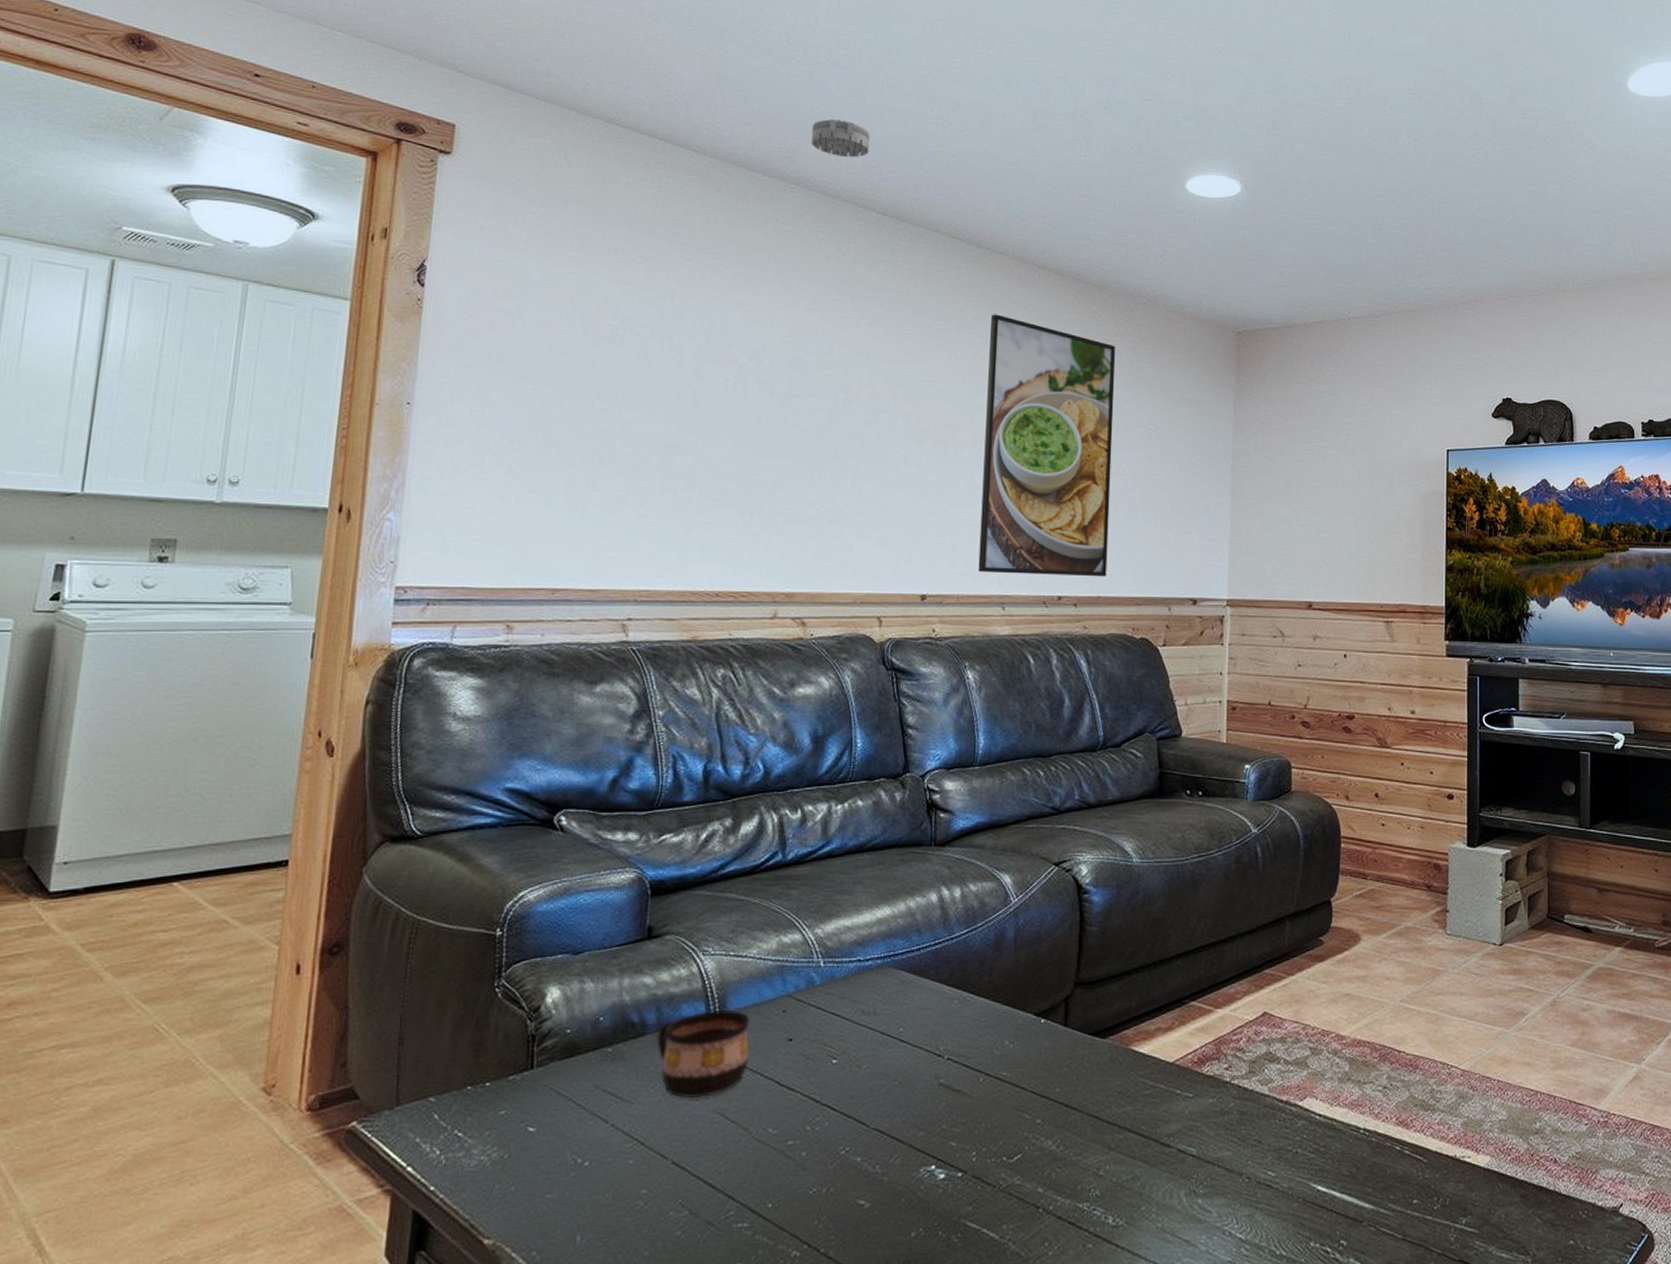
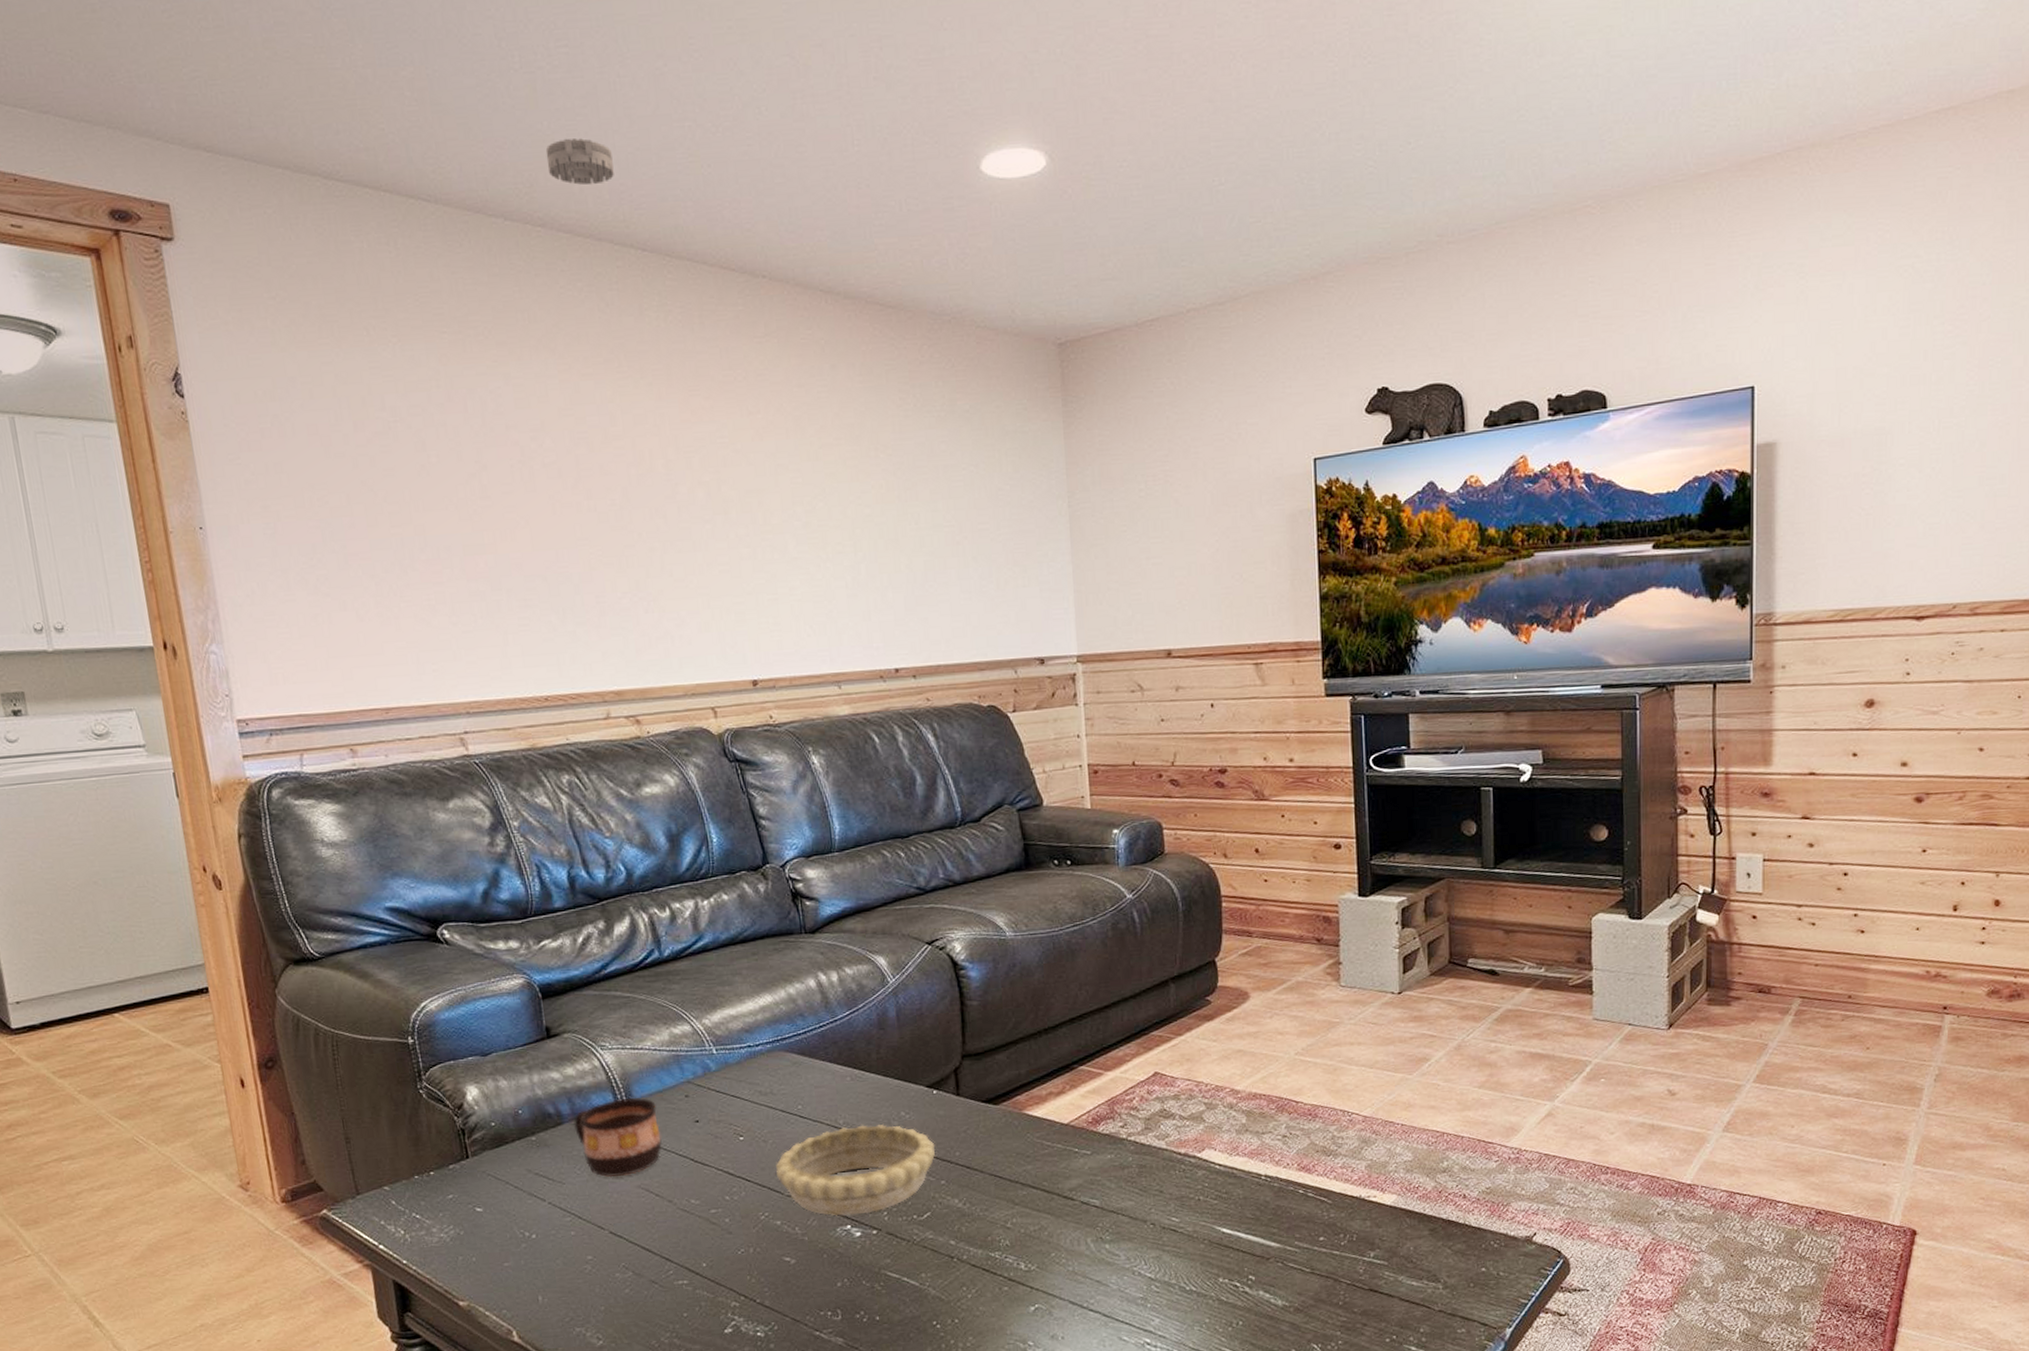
decorative bowl: none [865,1053,1036,1155] -> present [776,1125,935,1216]
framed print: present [978,314,1116,577] -> none [779,355,944,650]

